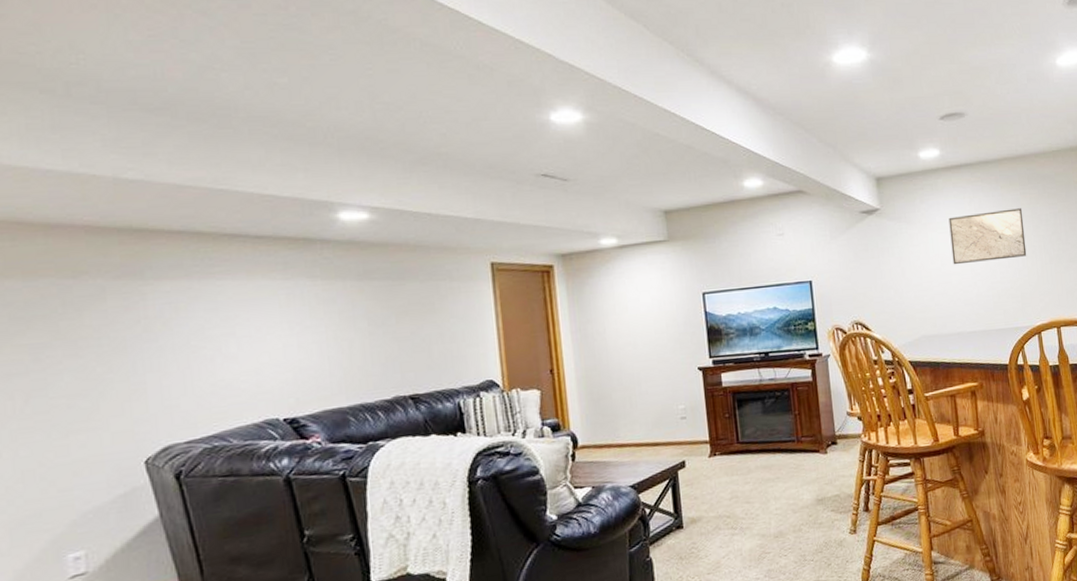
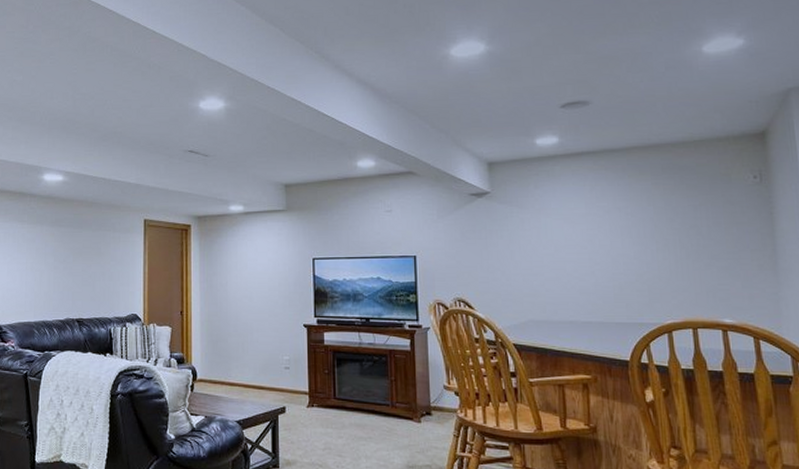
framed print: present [948,208,1027,265] -> none [565,199,658,252]

